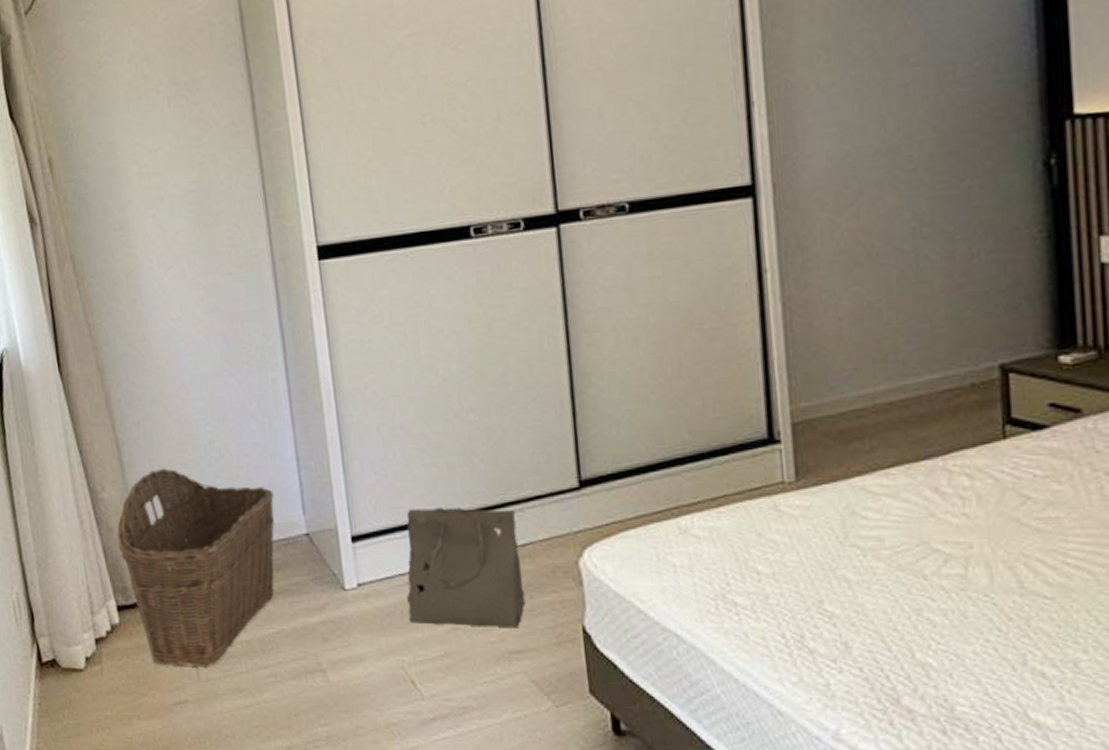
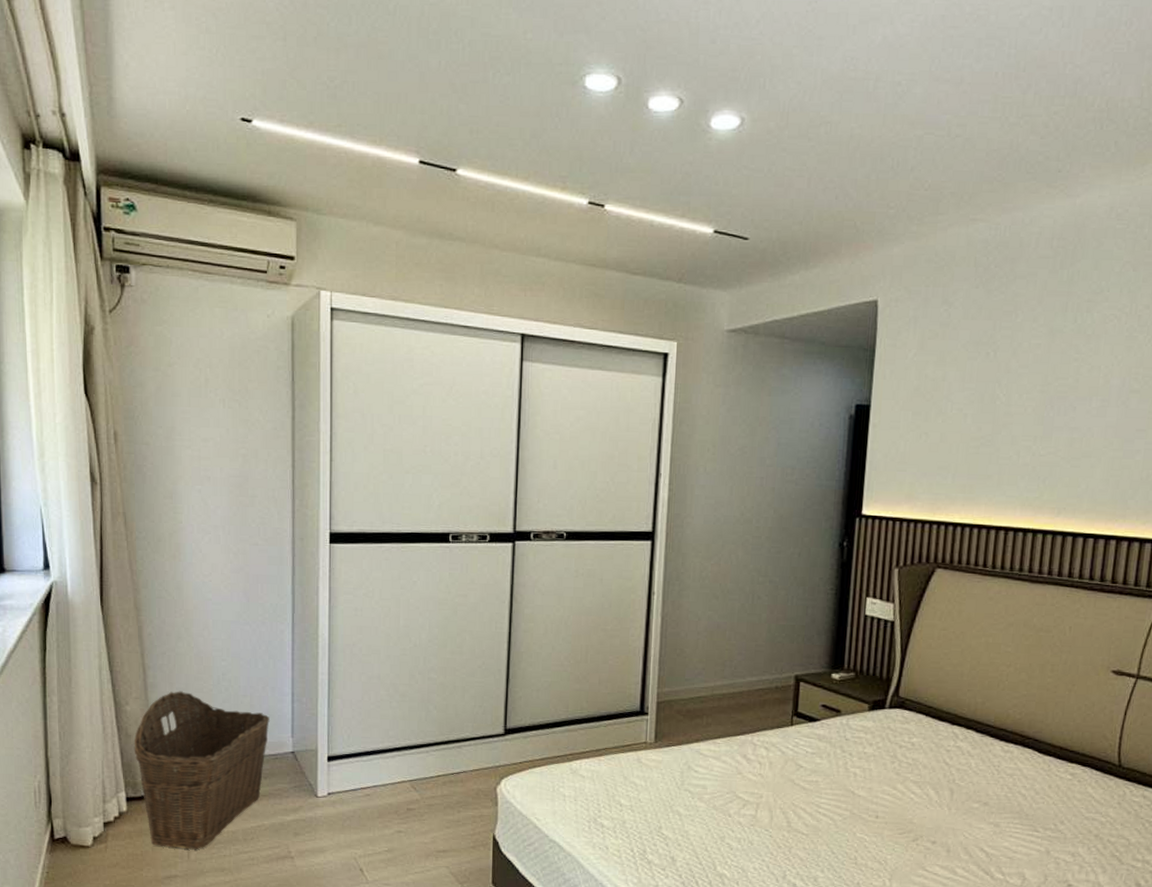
shopping bag: present [406,507,526,629] -> none [364,739,455,834]

